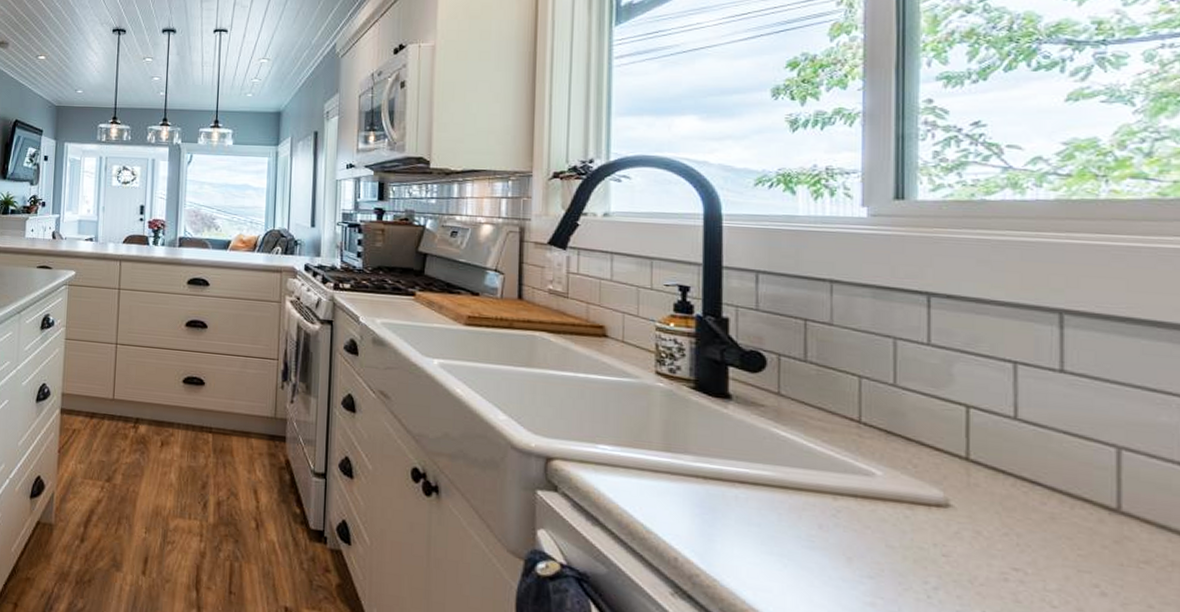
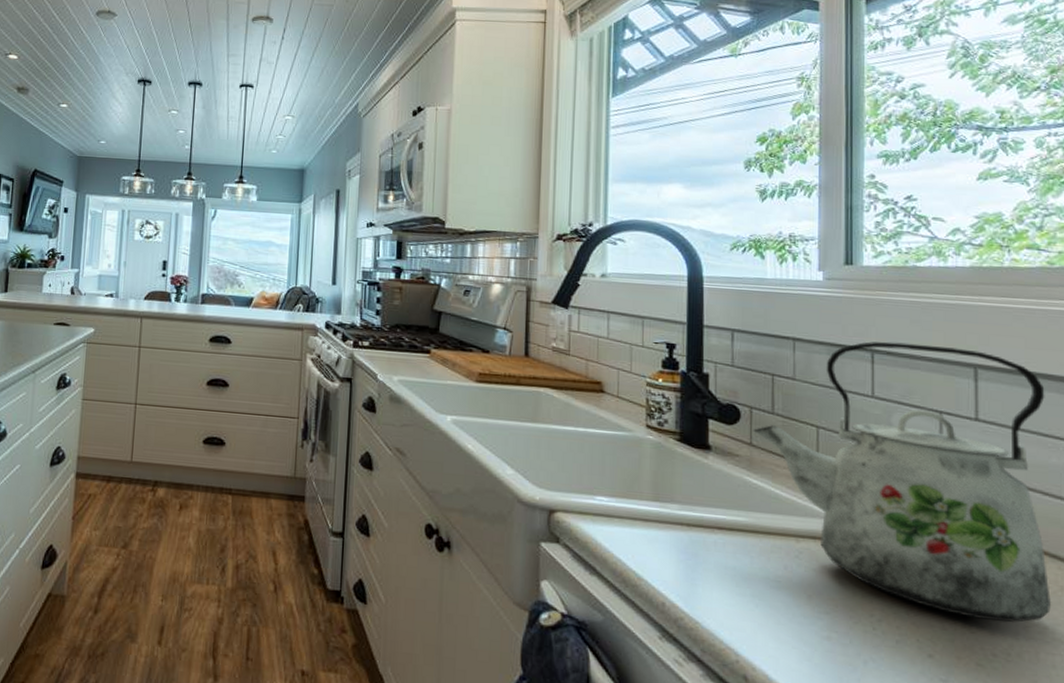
kettle: none [781,283,1159,599] -> present [753,341,1052,623]

